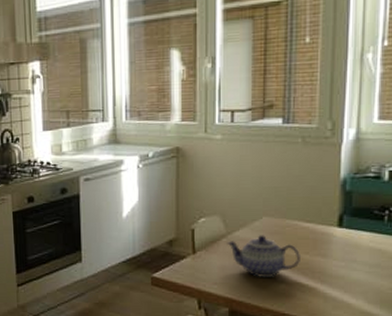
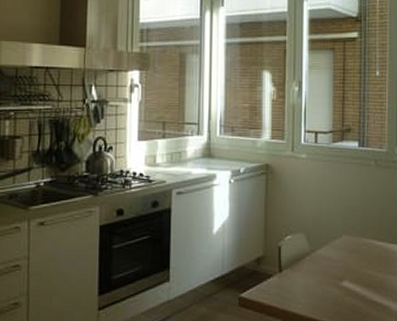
teapot: present [227,235,302,277] -> none [310,253,376,296]

